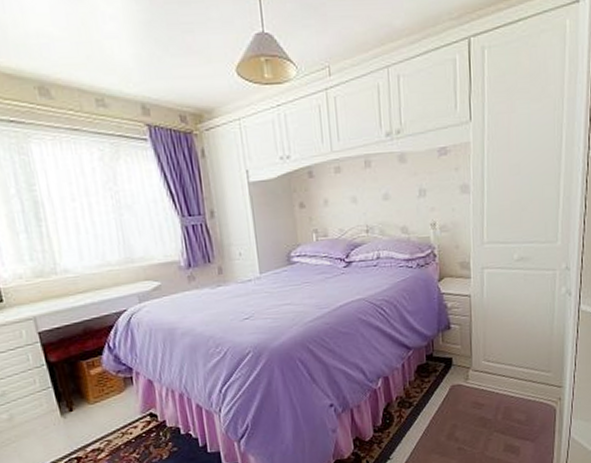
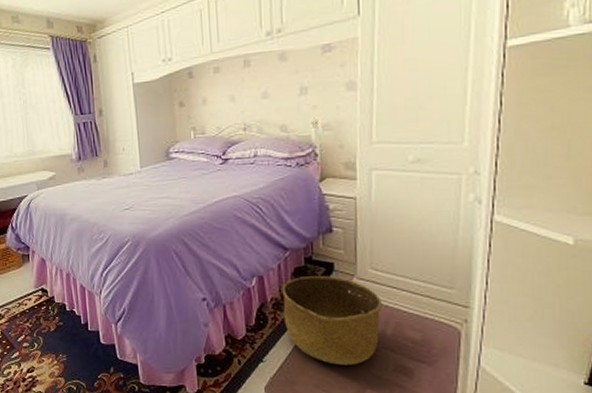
basket: none [406,370,493,453] -> present [282,276,382,365]

